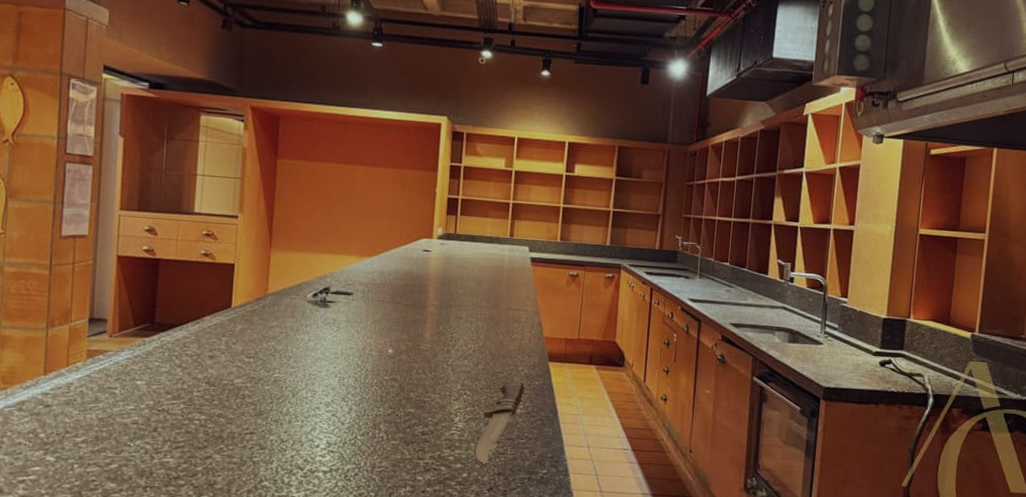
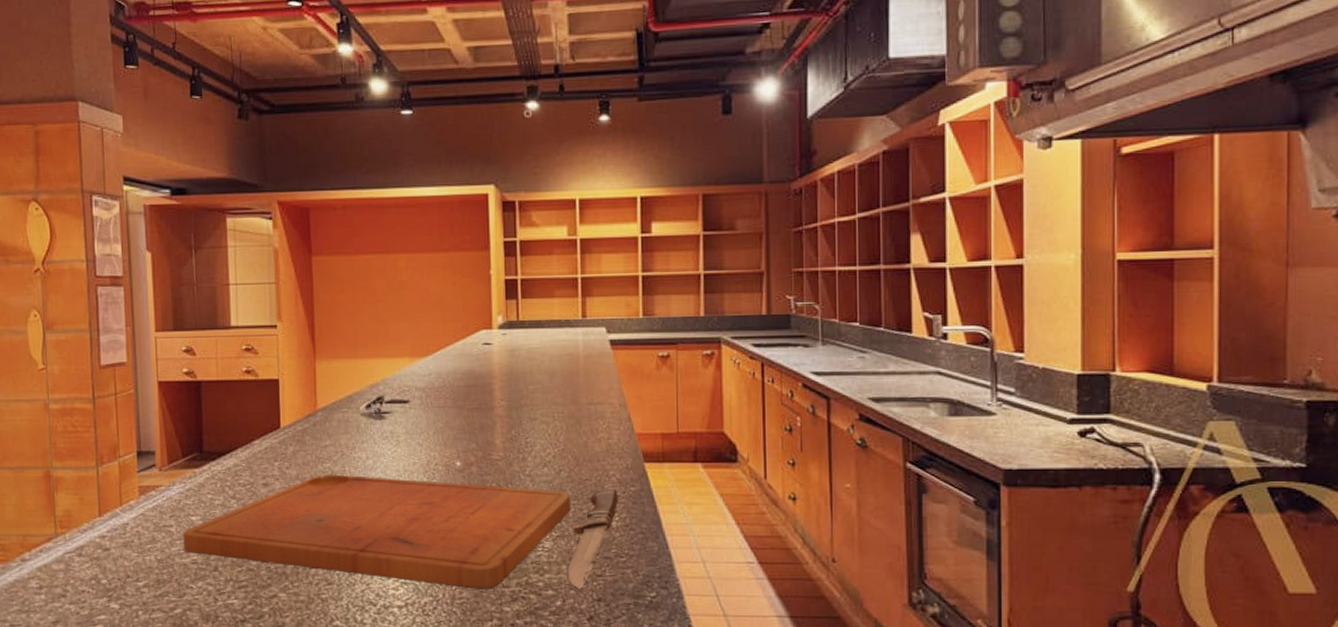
cutting board: none [126,351,484,460] -> present [183,474,571,590]

